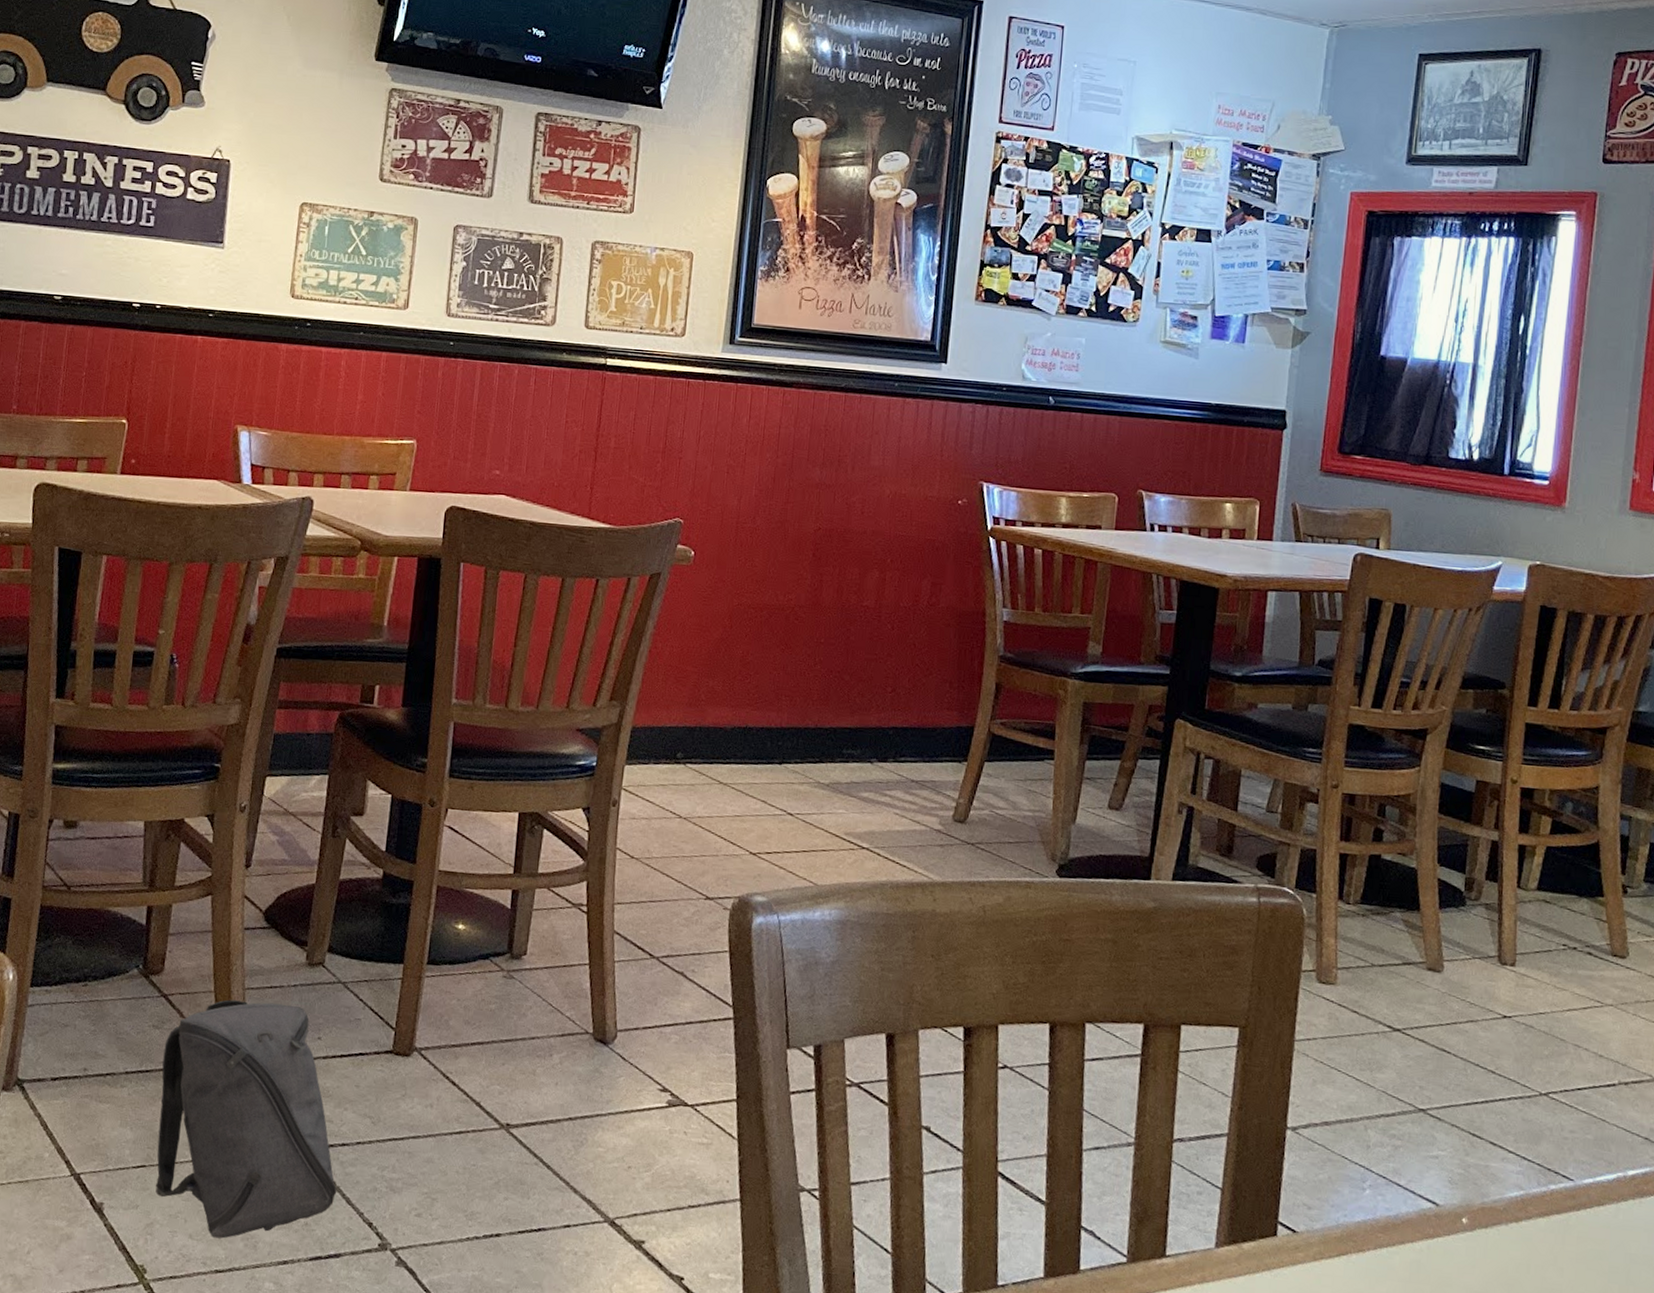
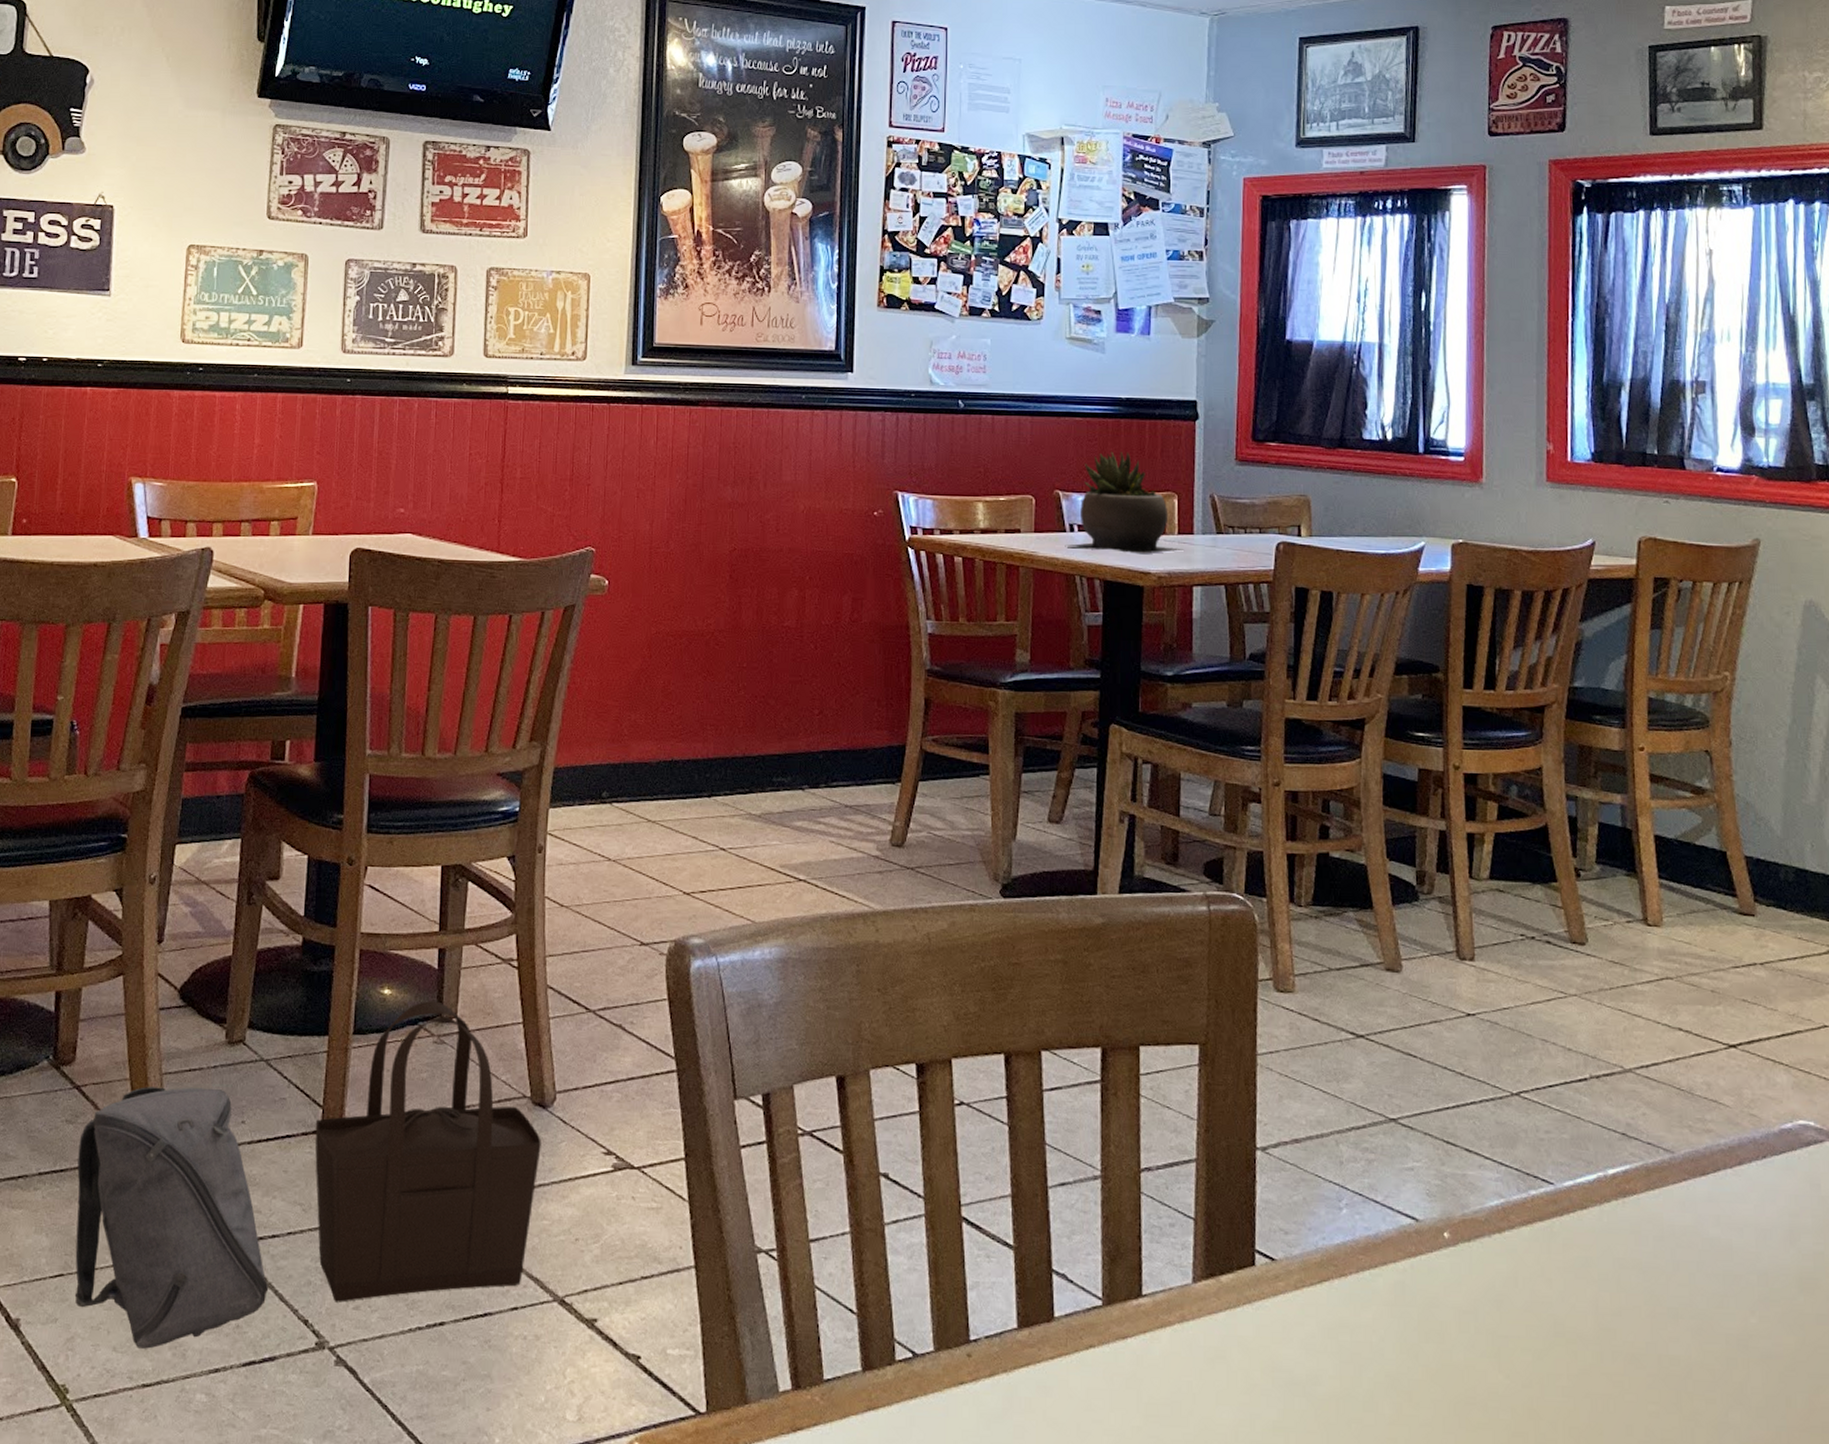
shopping bag: none [385,937,601,1209] -> present [315,1001,541,1303]
succulent plant: none [1144,455,1261,558] -> present [1065,451,1184,555]

